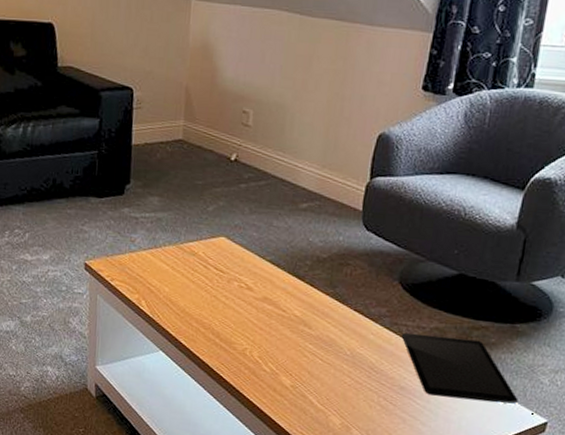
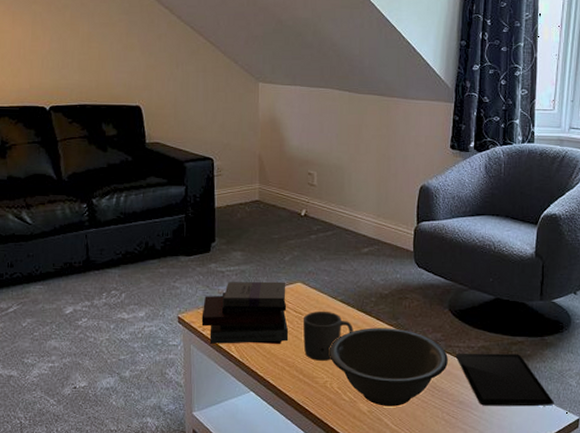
books: none [110,229,208,303] -> present [201,281,289,344]
mug: none [222,270,282,327] -> present [302,310,354,362]
decorative bowl: none [252,294,392,385] -> present [330,327,448,407]

